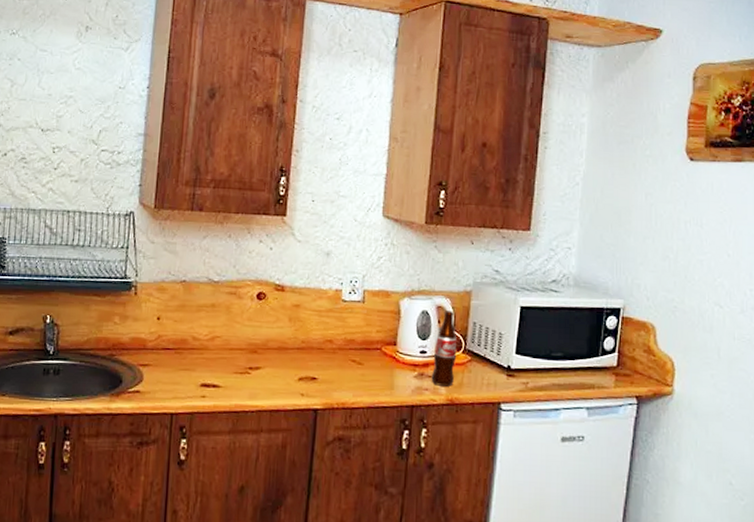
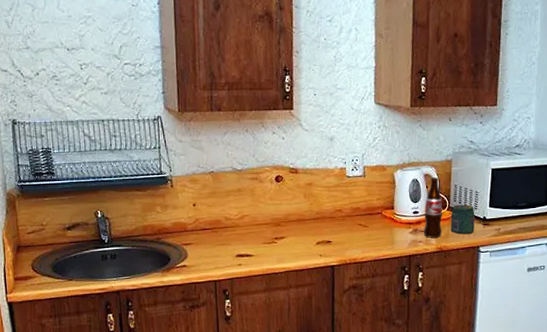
jar: none [466,347,497,386] -> present [451,204,475,234]

